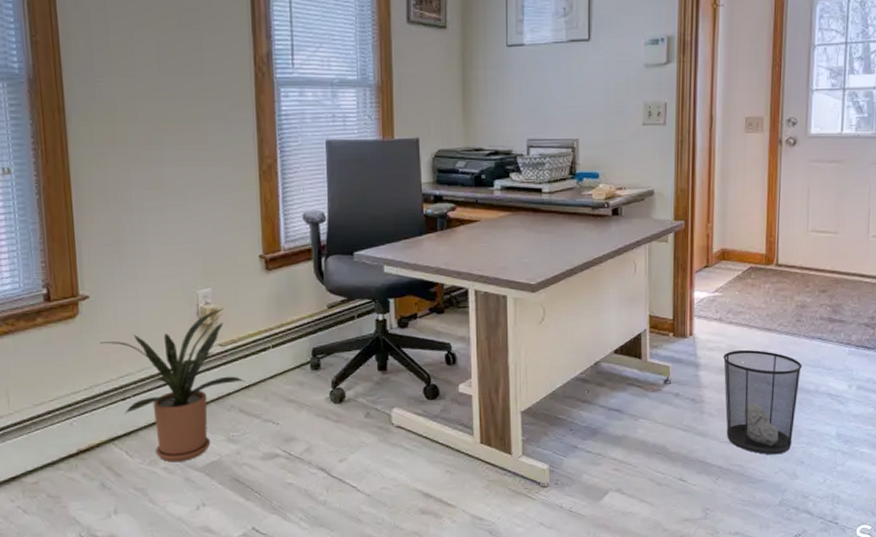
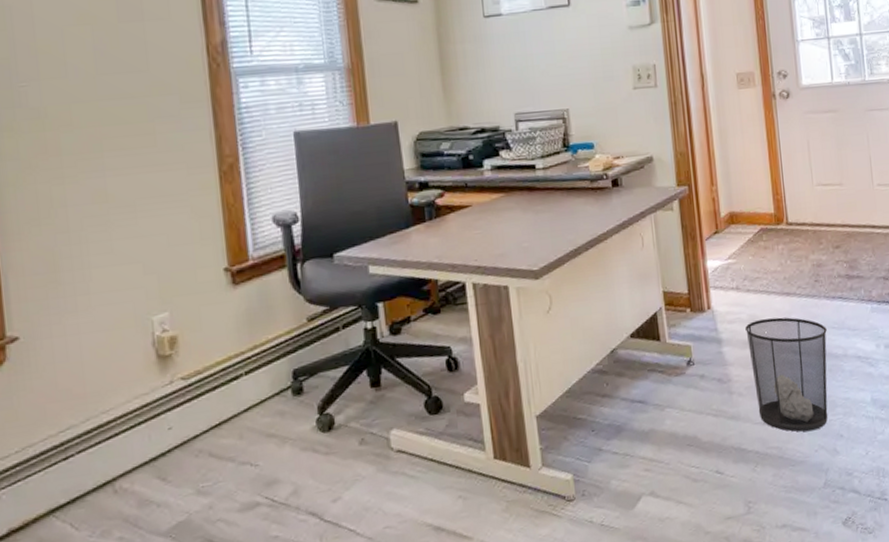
house plant: present [100,308,245,463] -> none [34,334,215,530]

